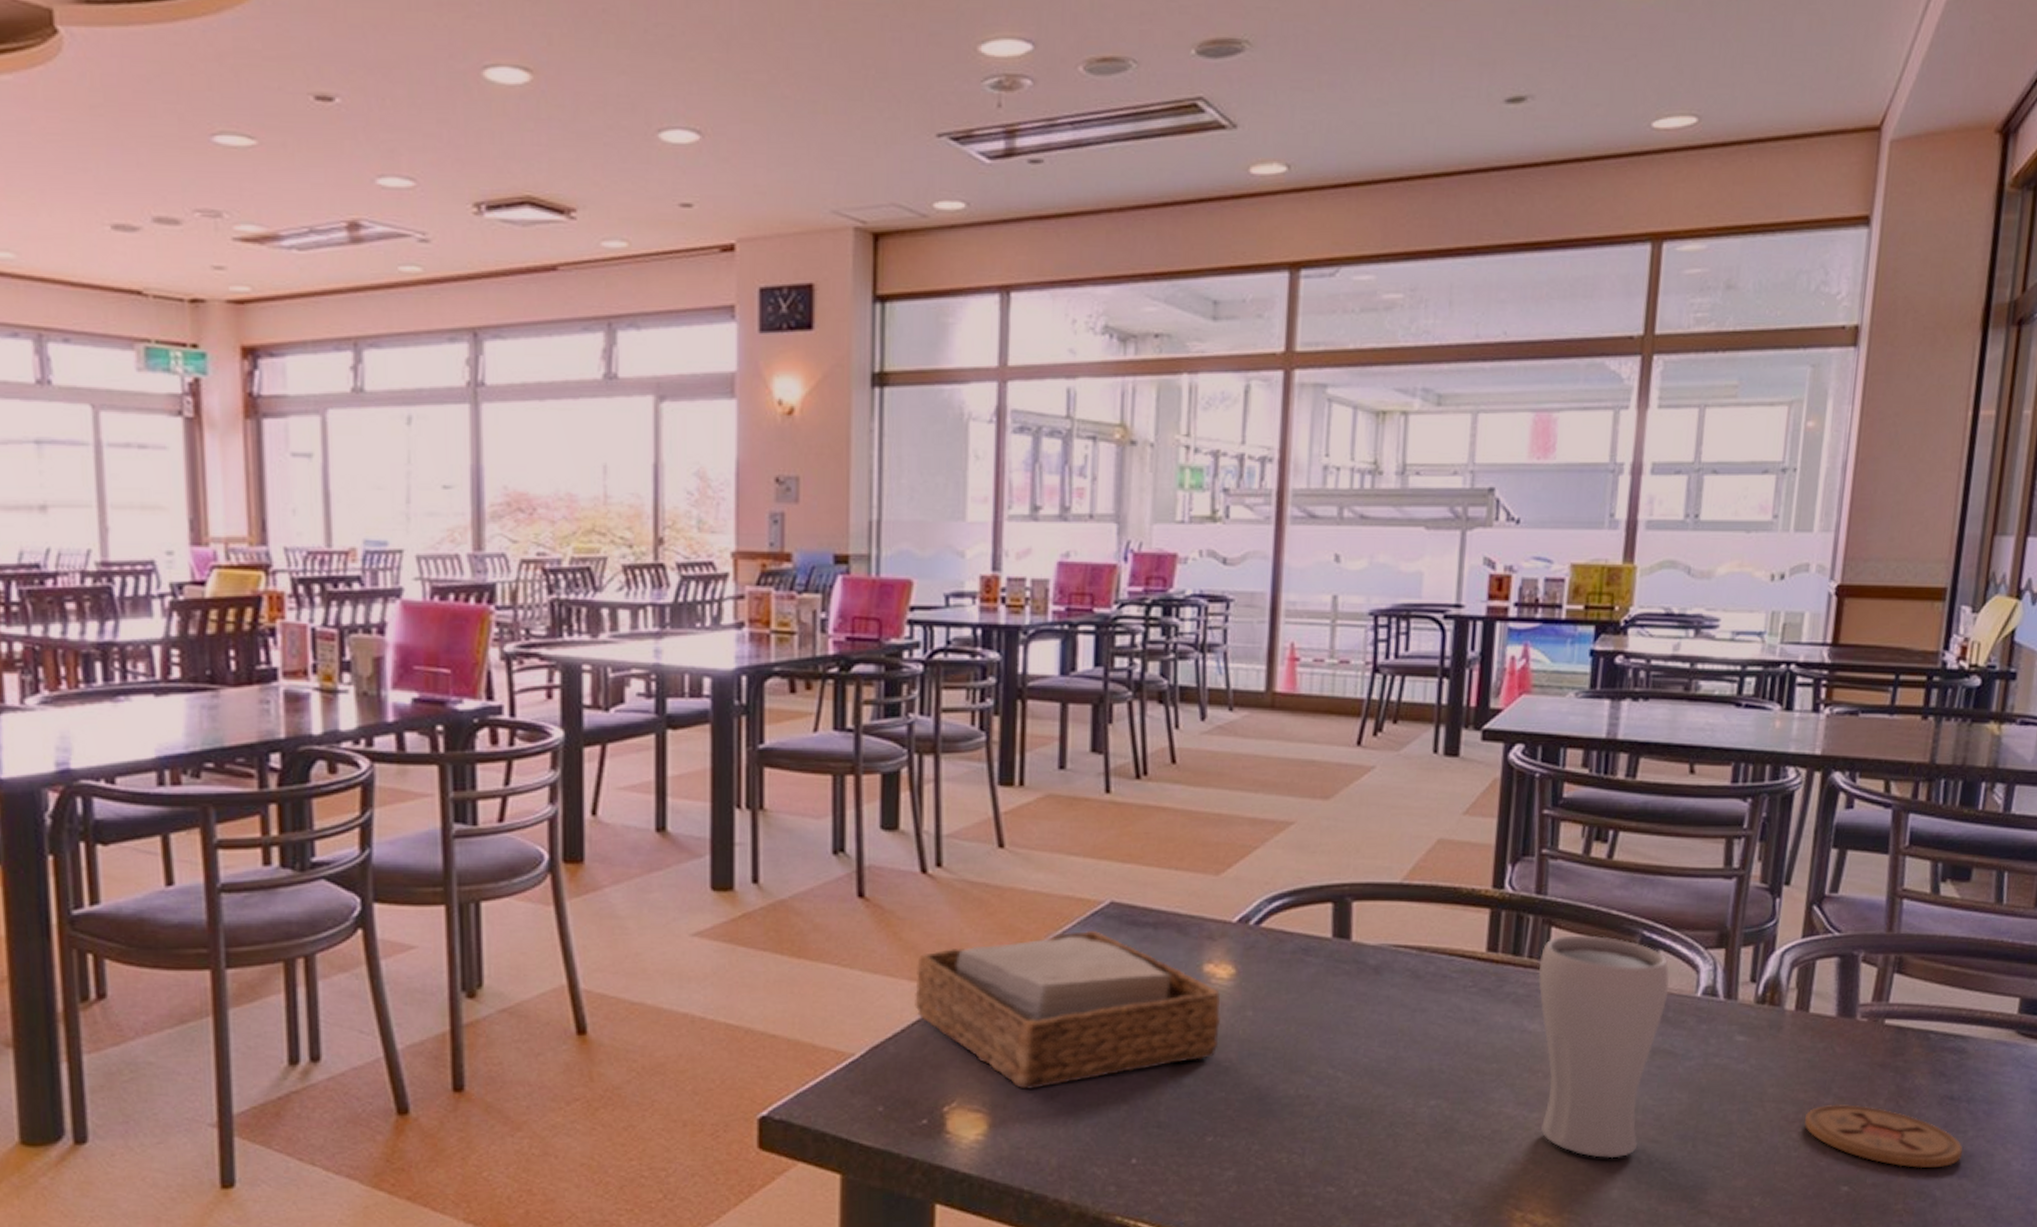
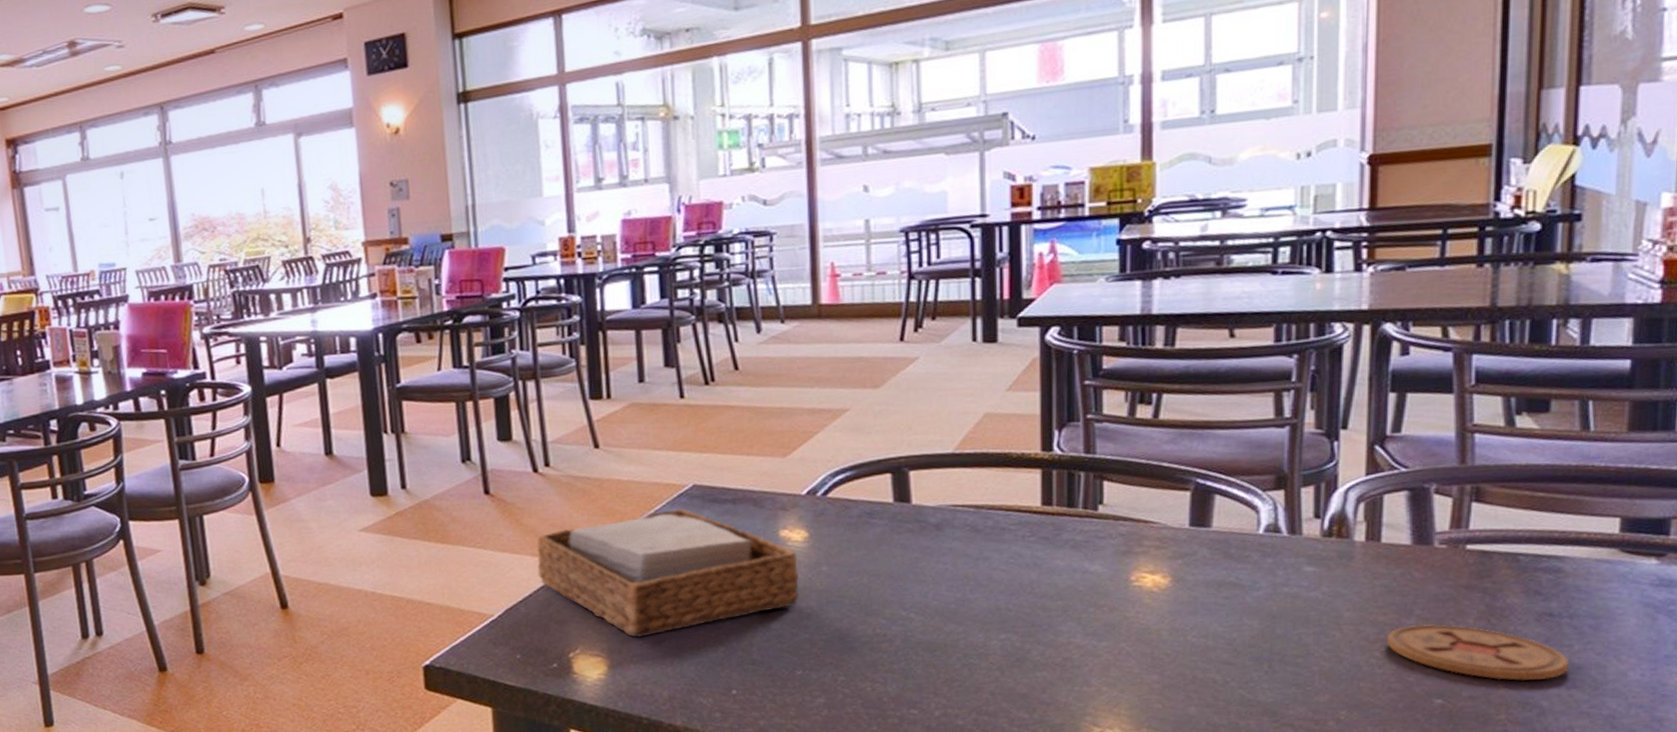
drinking glass: present [1538,935,1669,1159] -> none [1094,486,1228,680]

